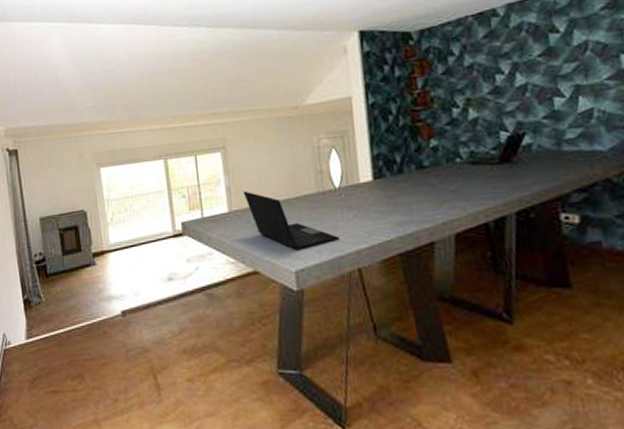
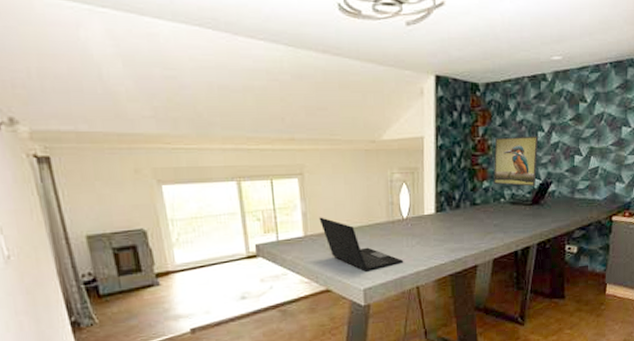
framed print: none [438,79,502,142] -> present [494,135,539,187]

